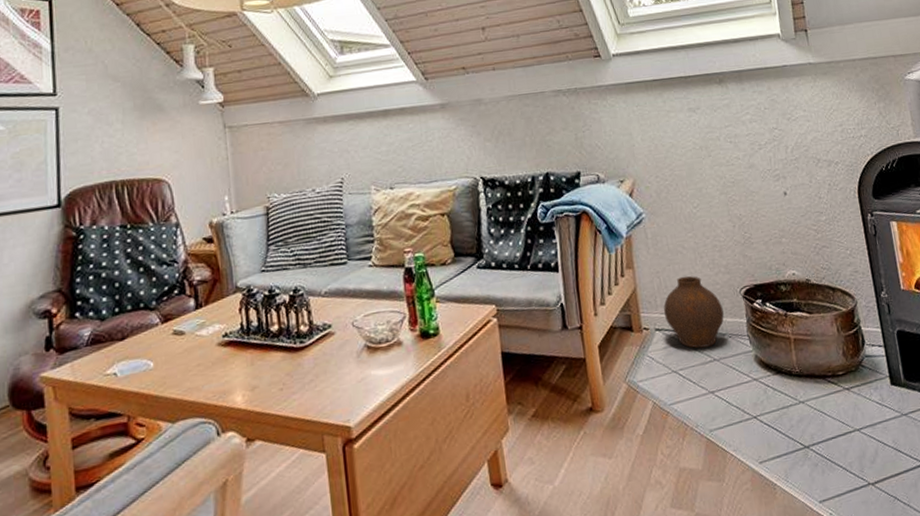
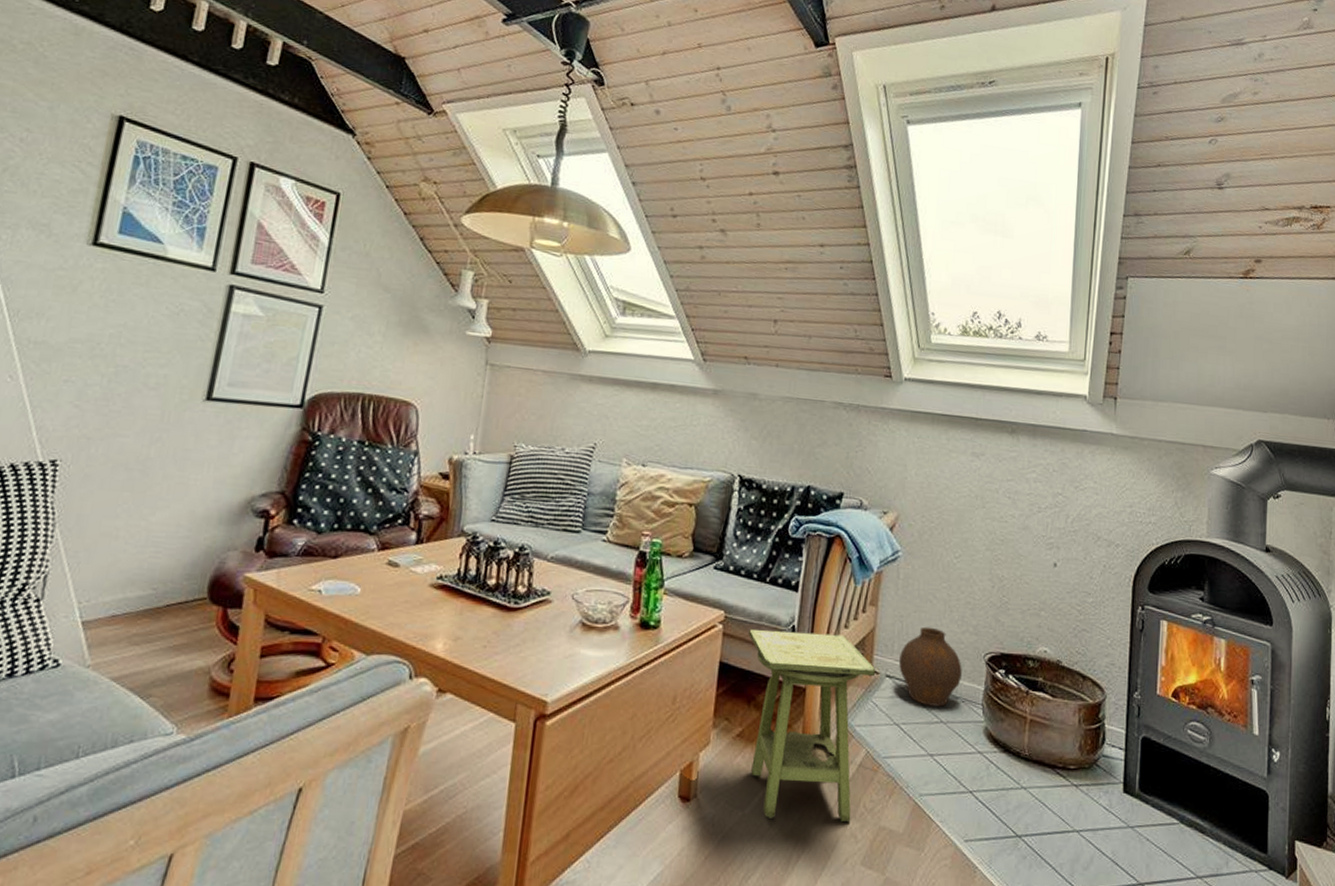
side table: none [522,301,653,485] -> present [748,630,876,822]

